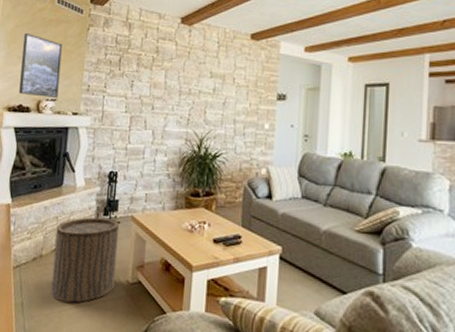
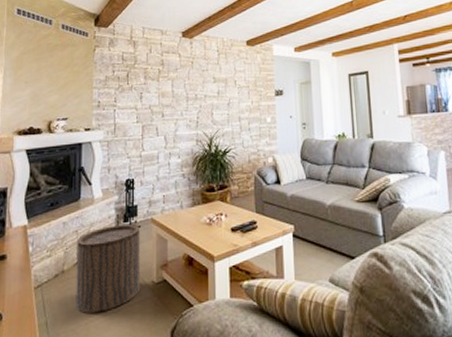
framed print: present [19,32,63,98] -> none [29,58,70,118]

